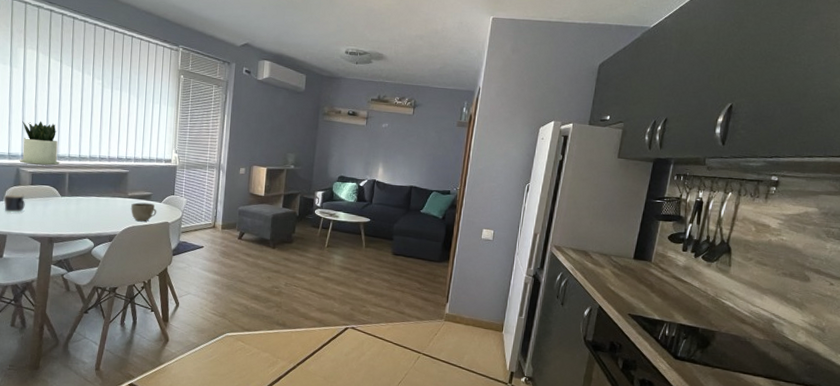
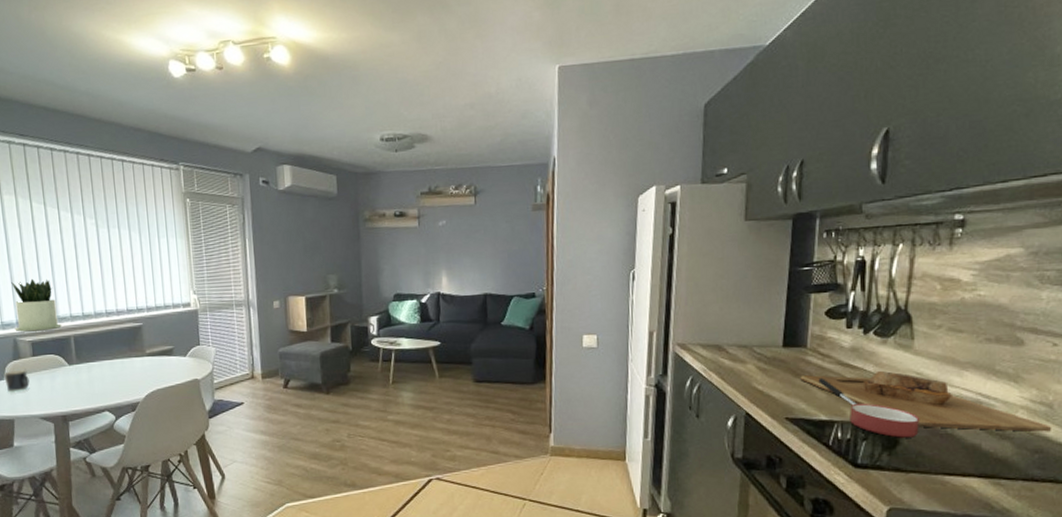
cup: present [131,202,157,222] -> none [151,359,183,383]
cutting board: none [643,283,822,350] -> present [800,370,1052,432]
frying pan: none [656,286,728,341] -> present [818,377,920,438]

